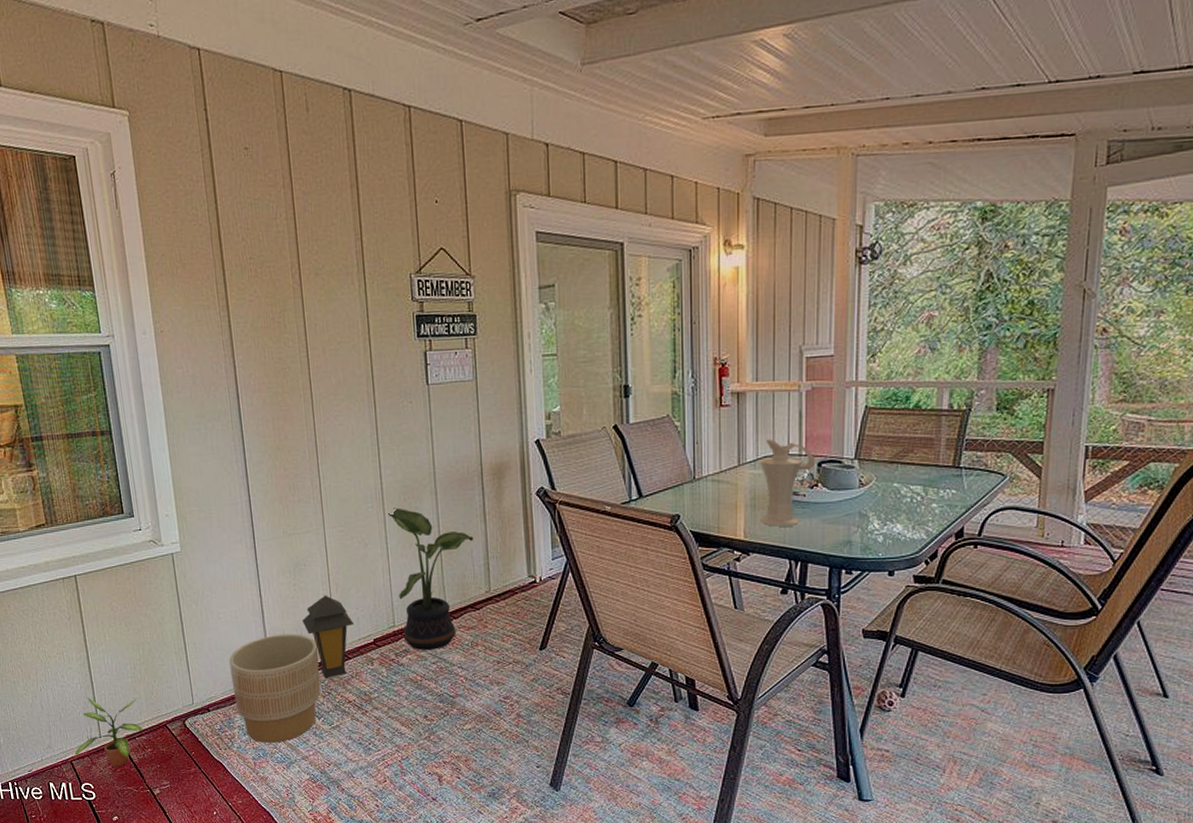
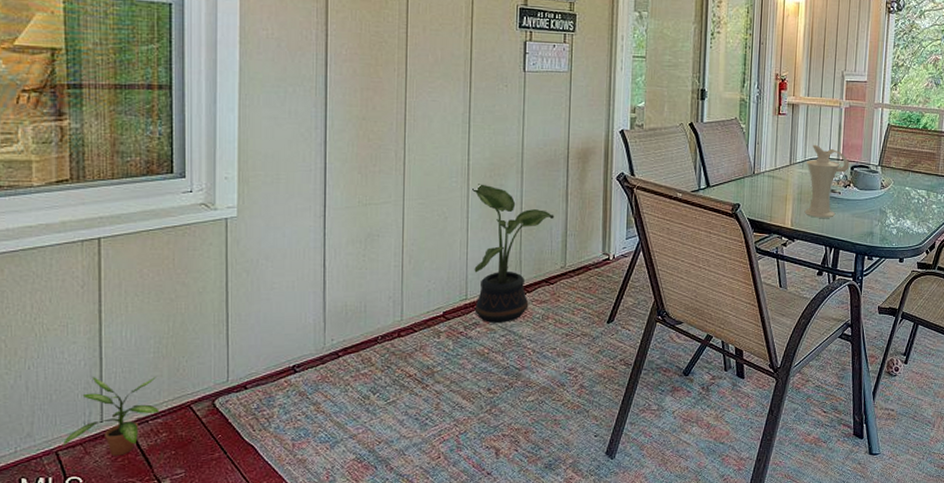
planter: present [229,634,321,743] -> none [278,305,382,422]
lantern: present [302,595,354,678] -> none [368,266,424,352]

